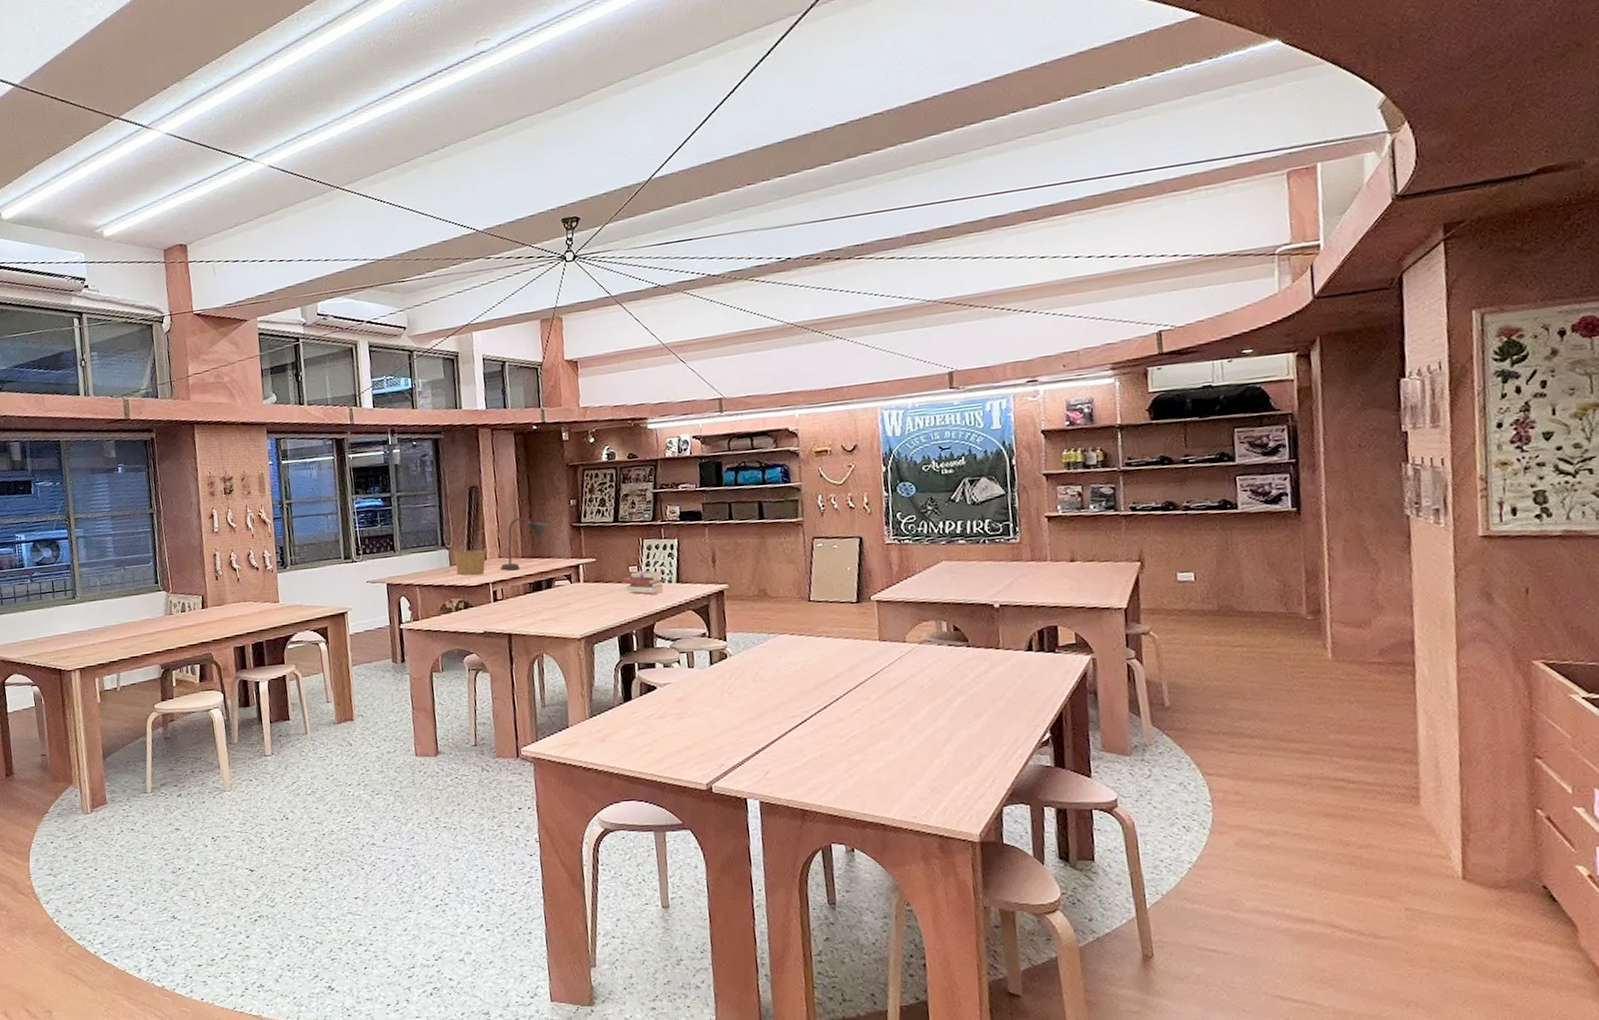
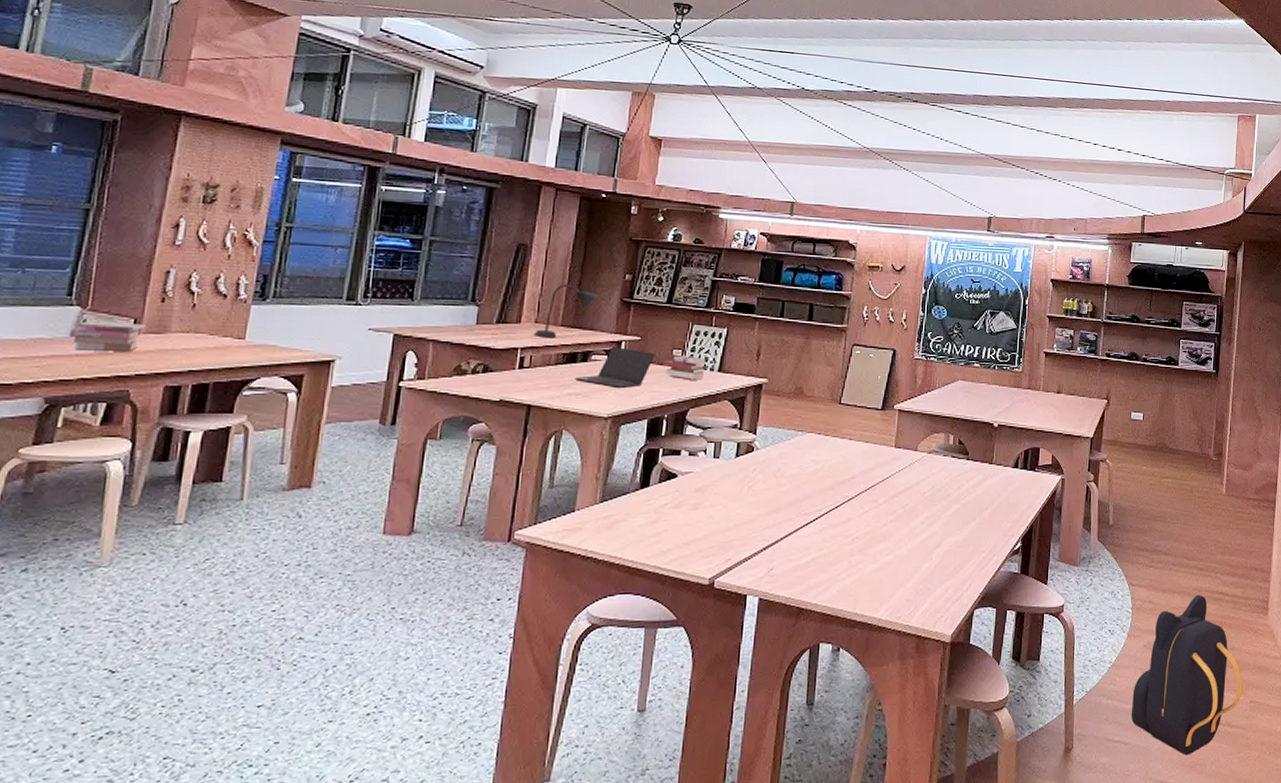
books: none [163,599,211,626] -> present [69,321,147,351]
basket: present [453,548,487,576] -> none [482,307,523,337]
laptop: none [544,570,613,610] -> present [575,347,655,389]
backpack: none [1226,782,1391,970] -> present [1131,594,1243,756]

